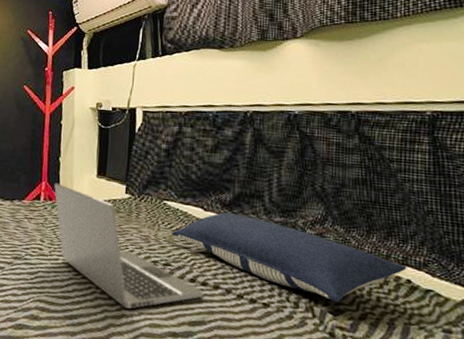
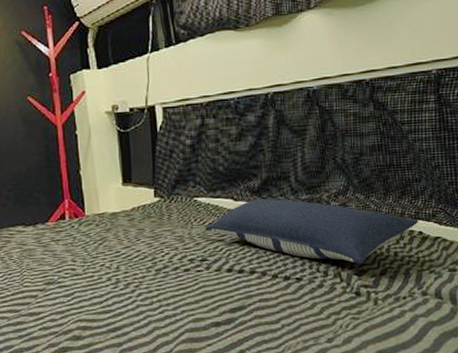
laptop: present [54,183,203,309] -> none [78,198,240,310]

